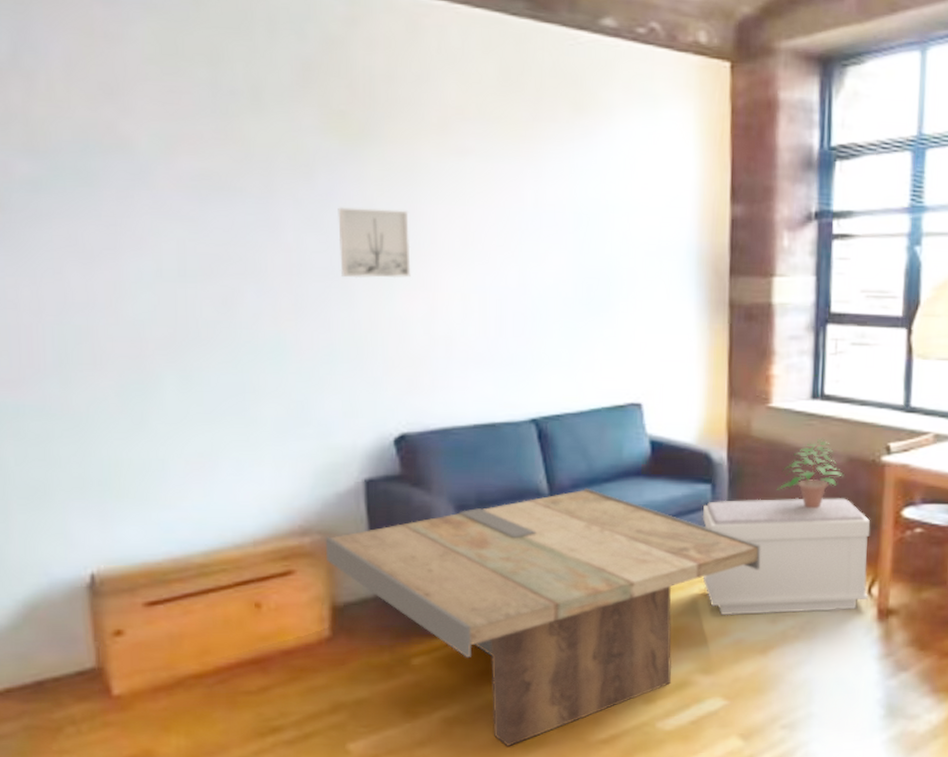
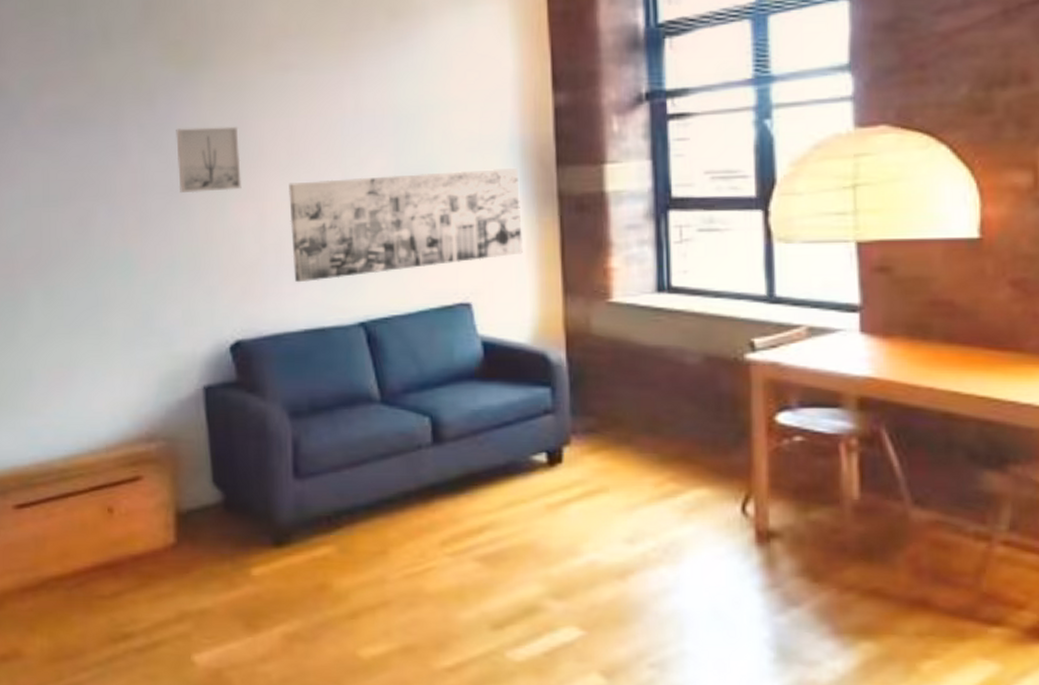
coffee table: present [325,487,761,747] -> none [169,392,612,669]
wall art: none [462,273,694,378] -> present [289,167,523,283]
bench: present [702,498,871,616] -> none [542,402,742,534]
potted plant: present [776,438,845,509] -> none [623,335,702,414]

